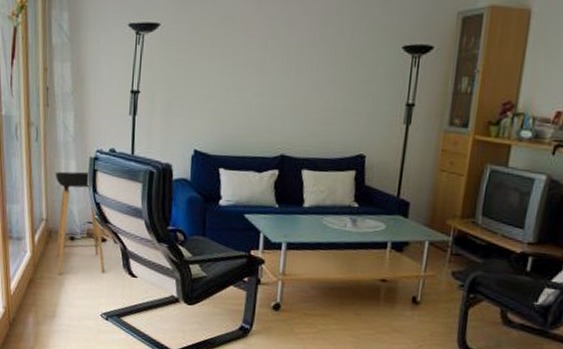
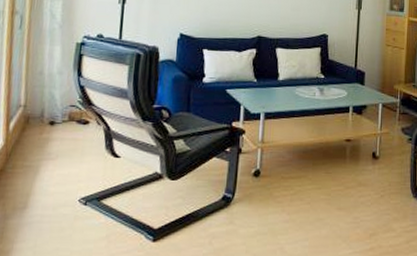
stool: present [55,171,105,275] -> none [32,56,87,162]

